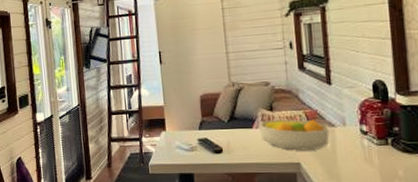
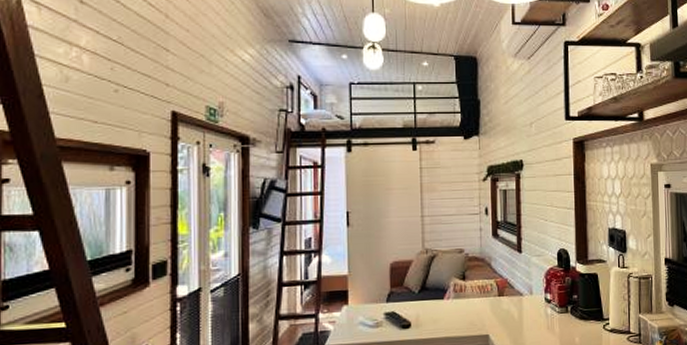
fruit bowl: present [259,119,330,151] -> none [450,288,518,322]

